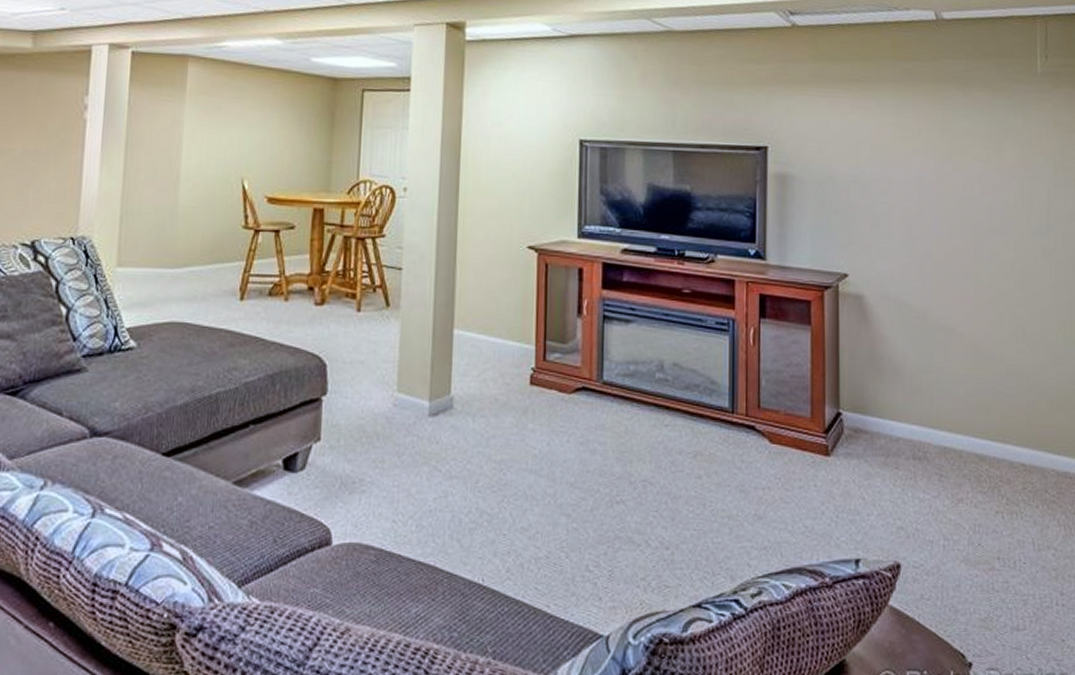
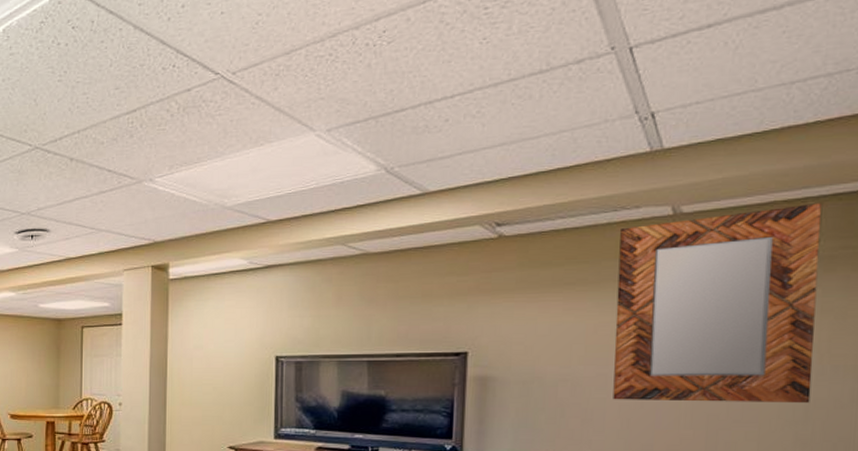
home mirror: none [895,21,1051,215] -> present [613,203,821,404]

